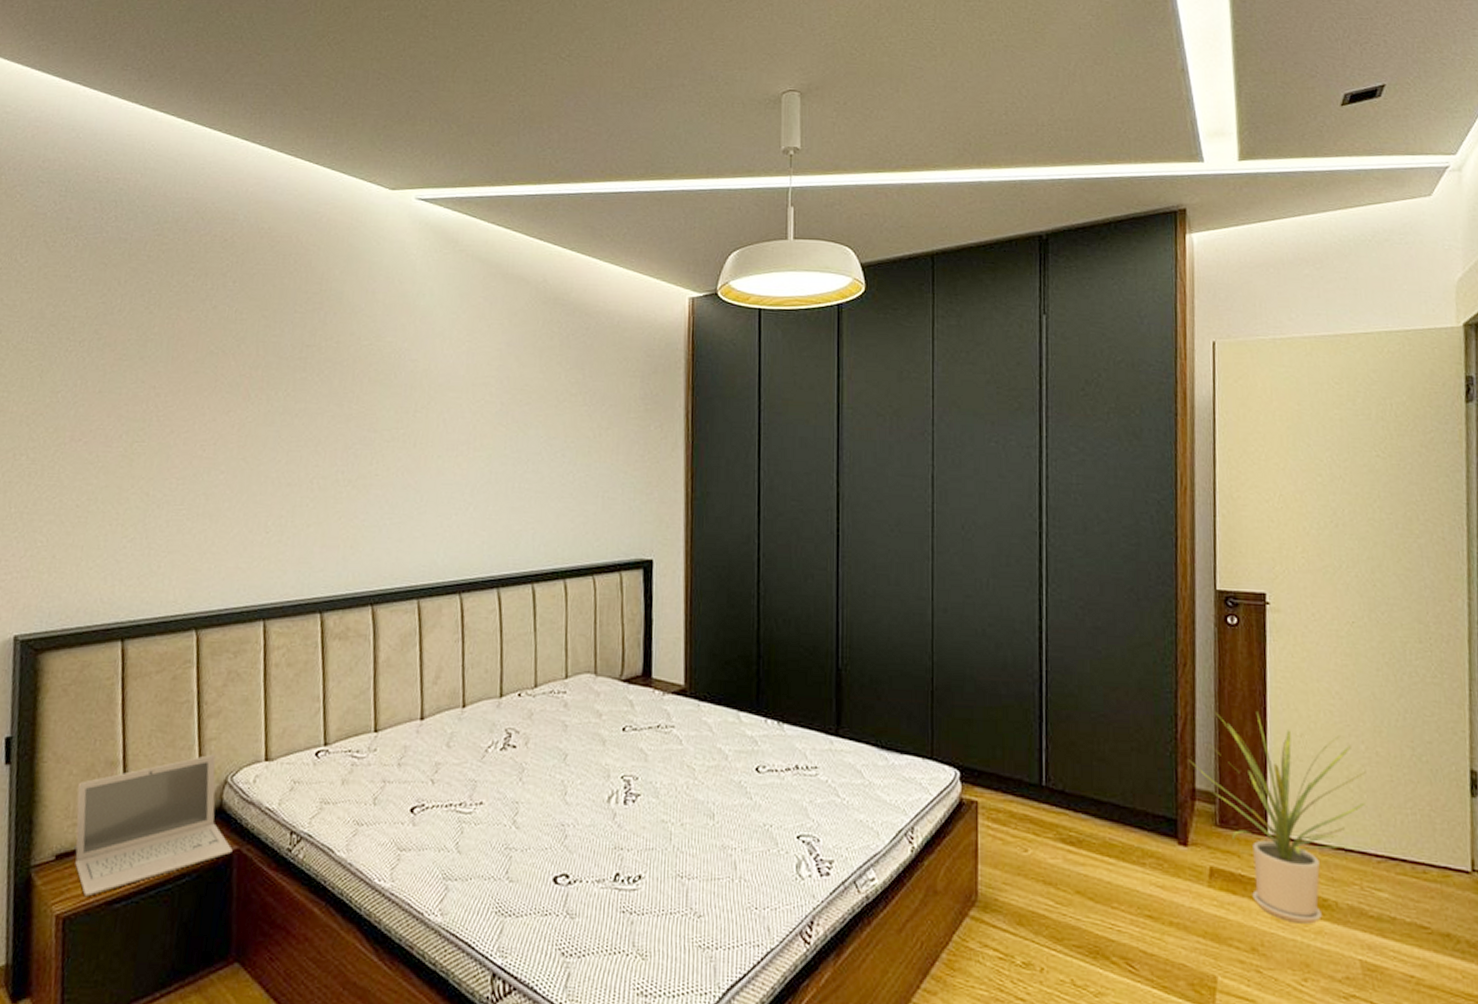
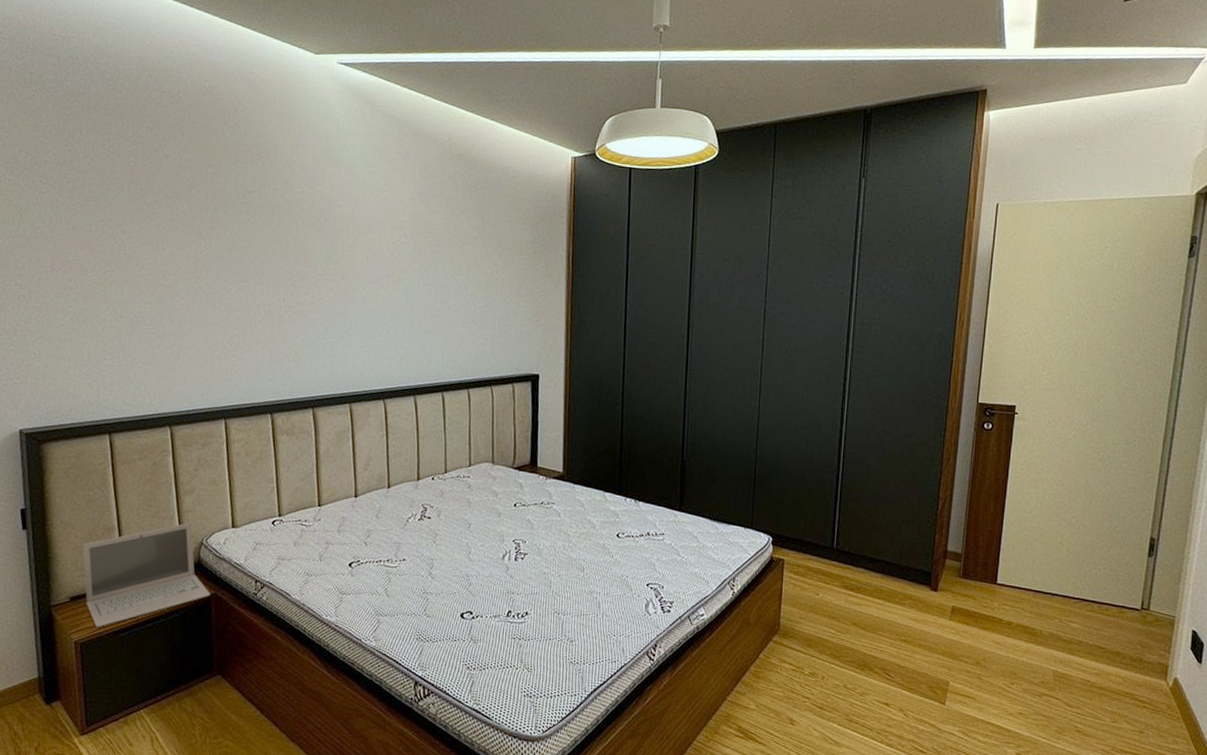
house plant: present [1189,712,1366,924] -> none [945,495,1074,646]

